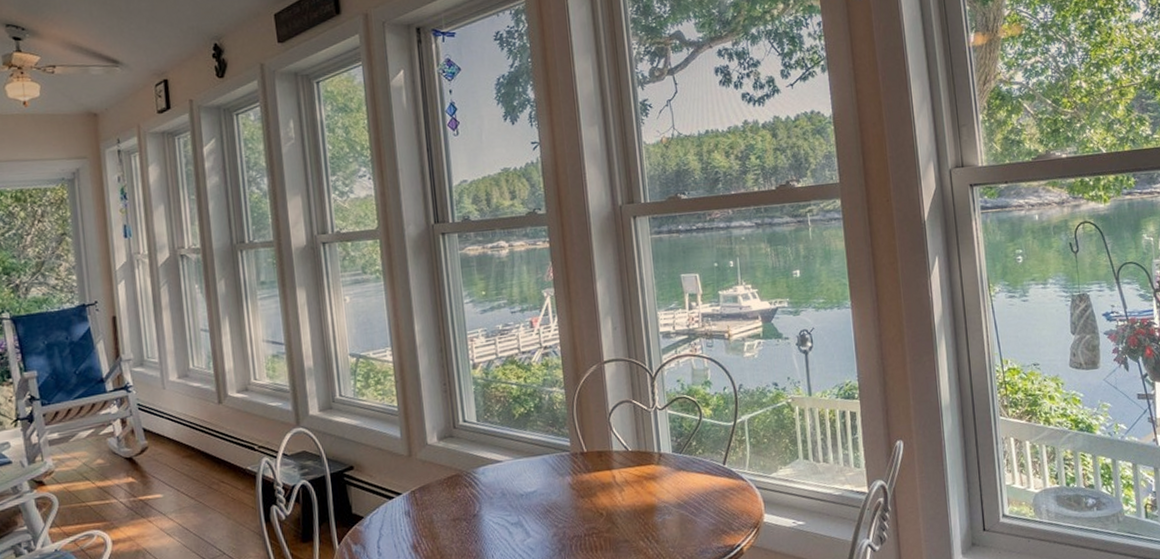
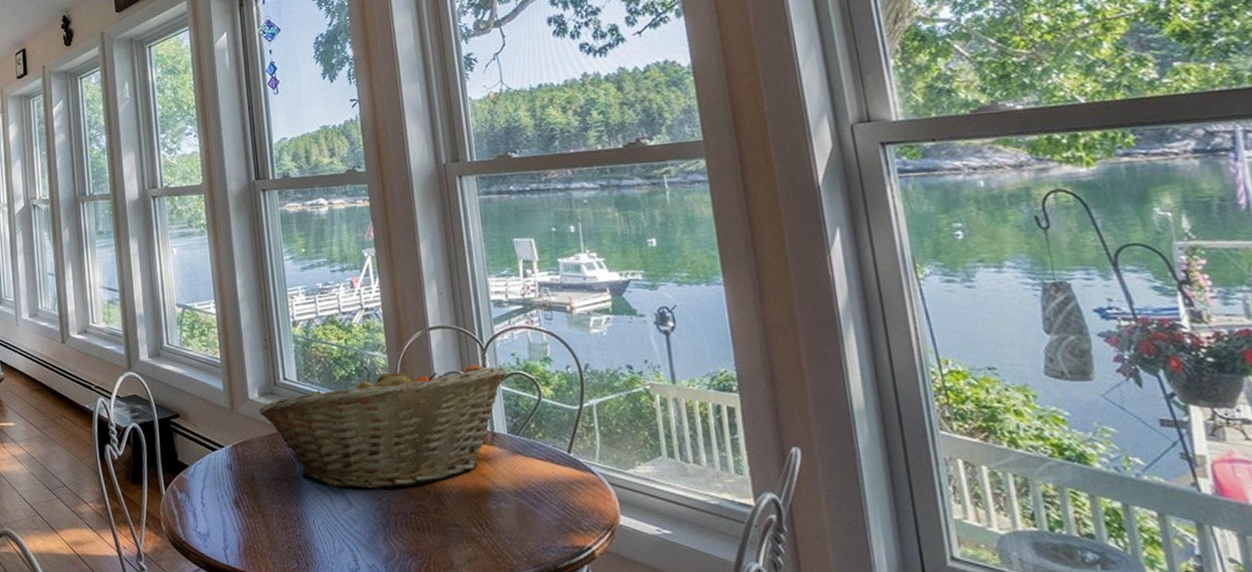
fruit basket: none [438,392,673,520] -> present [259,364,507,490]

